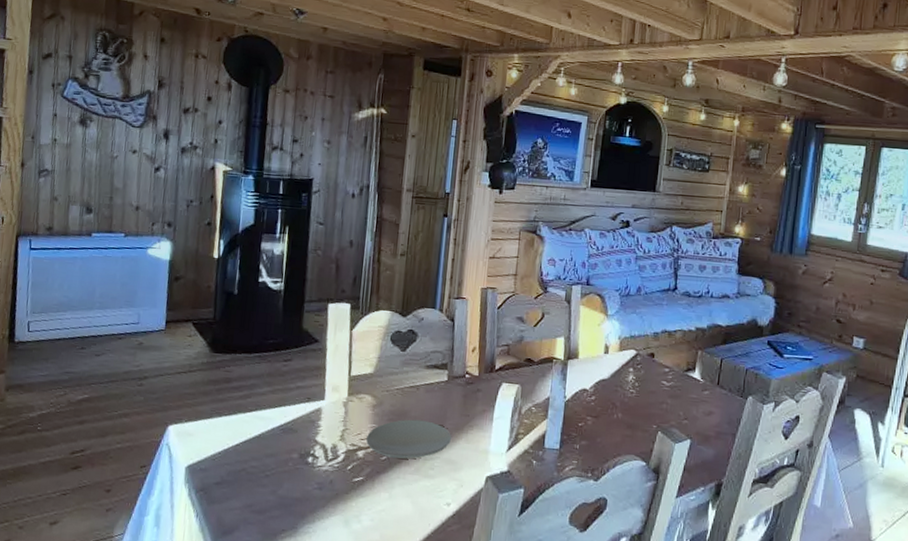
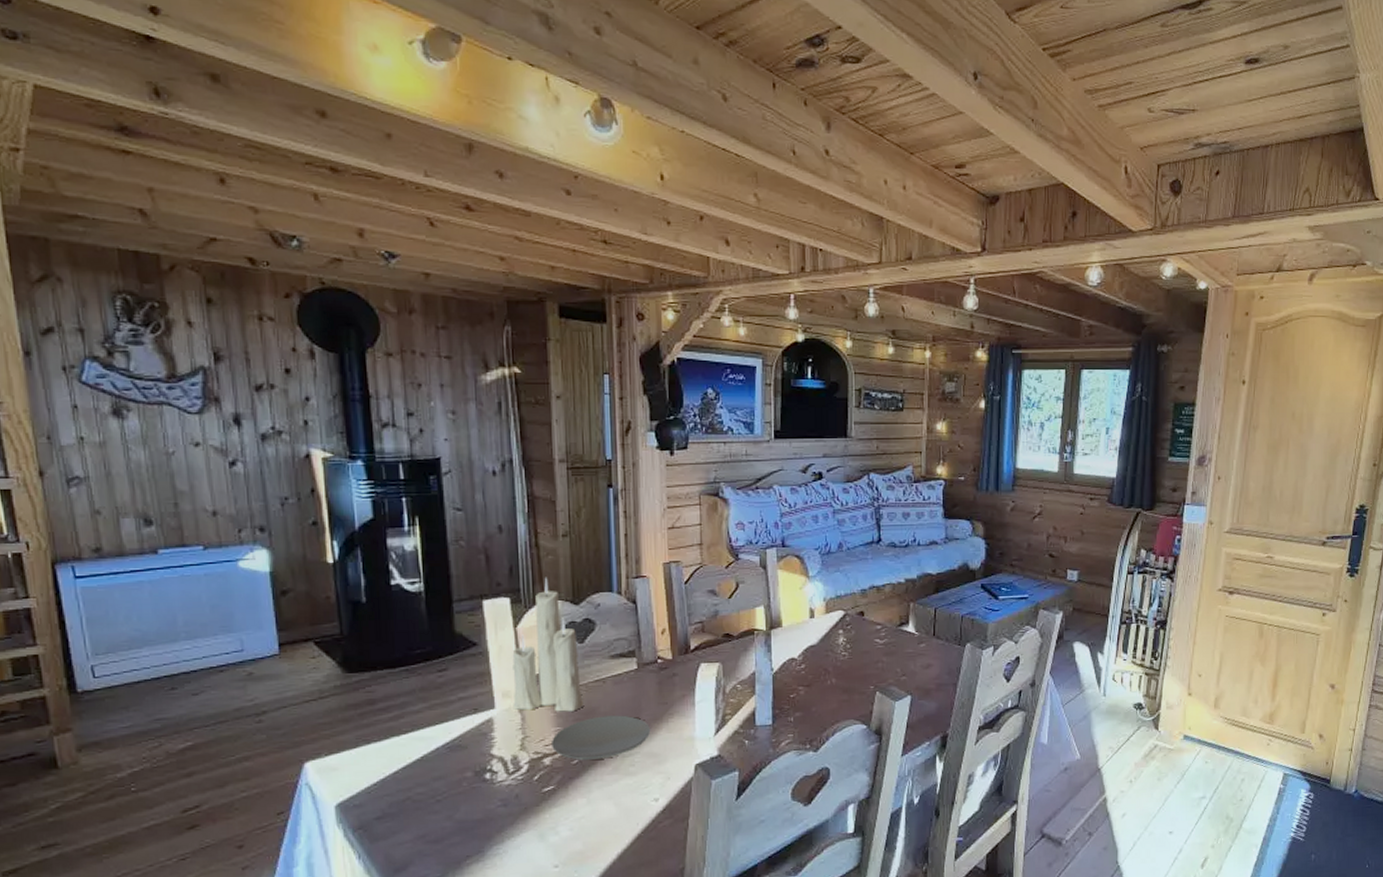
candle: none [339,289,400,412] -> present [512,577,584,712]

